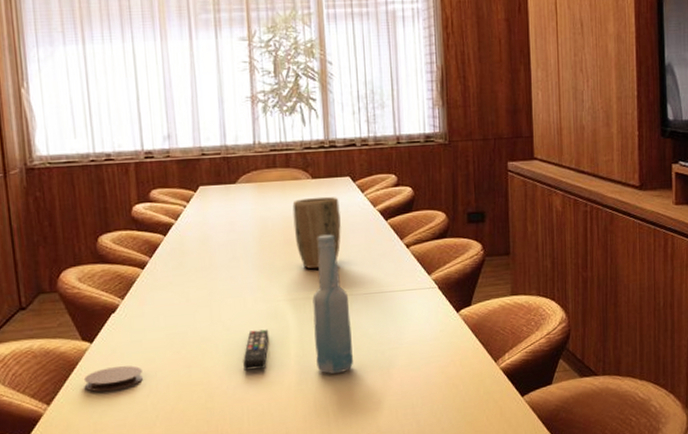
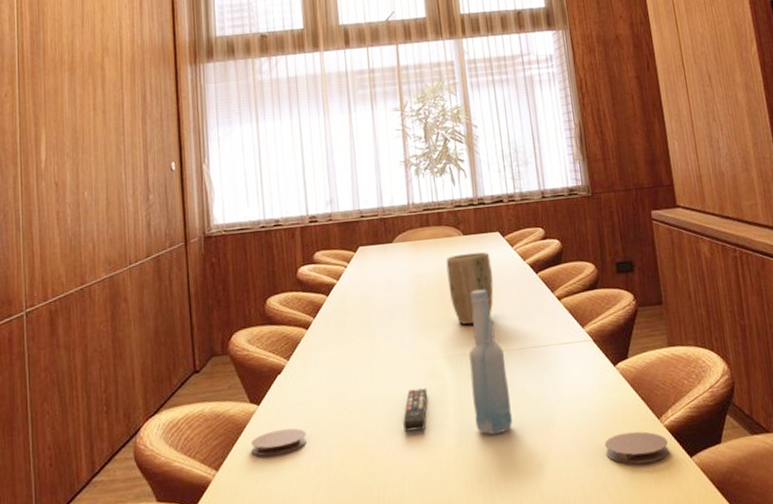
coaster: none [442,373,503,402] -> present [605,431,670,464]

